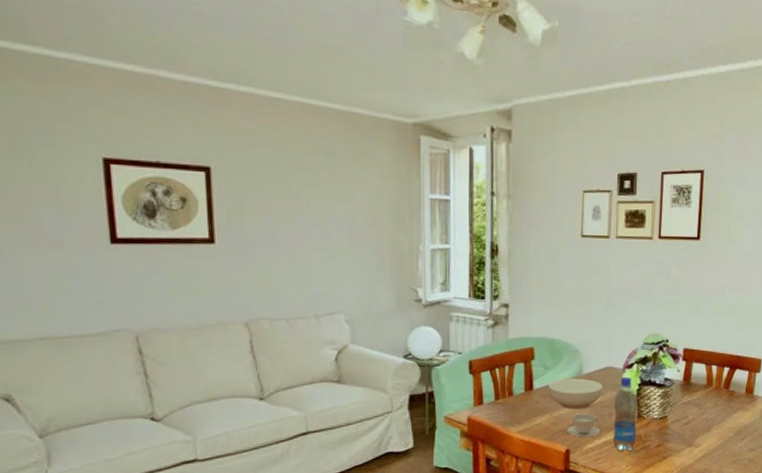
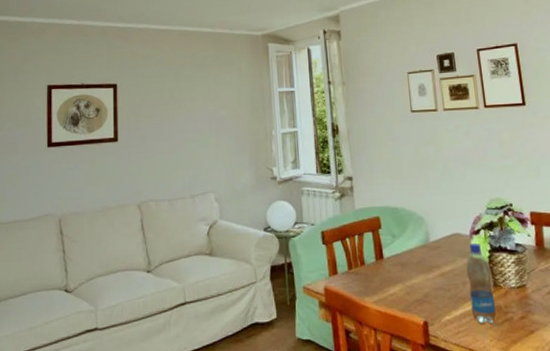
bowl: present [548,378,603,410] -> none [398,246,453,278]
teacup: present [567,413,601,438] -> none [422,282,457,309]

